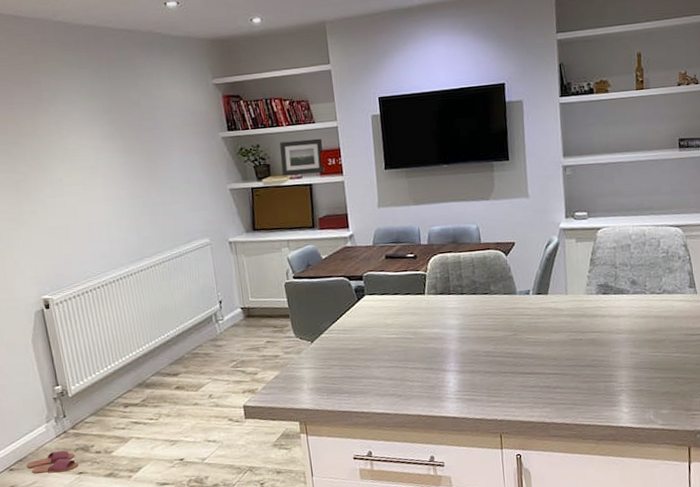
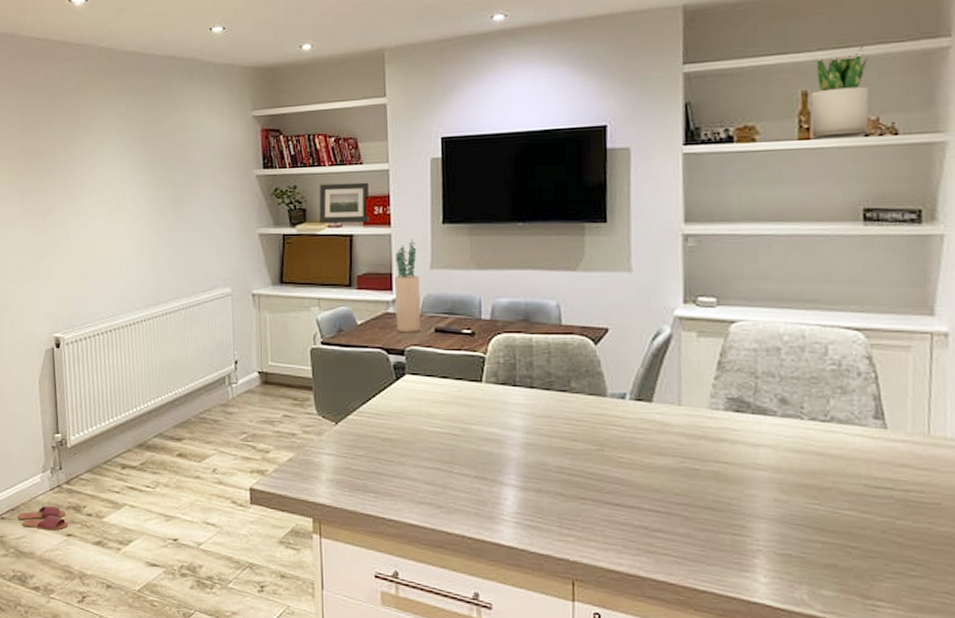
vase: none [349,184,374,262] -> present [395,239,421,333]
planter: none [643,17,681,89] -> present [810,45,870,139]

